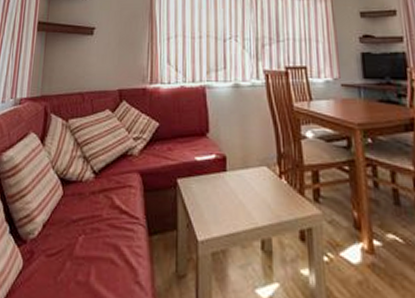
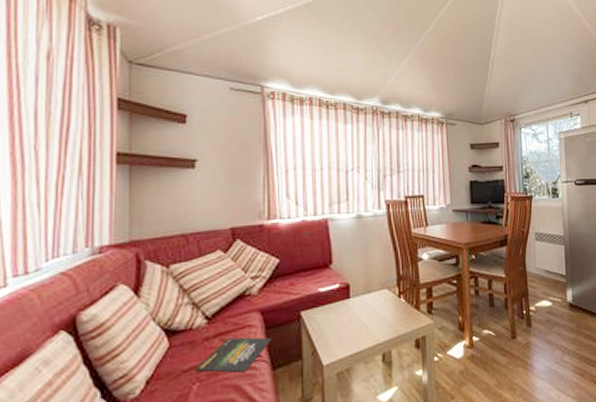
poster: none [81,195,149,233] -> present [194,337,272,373]

